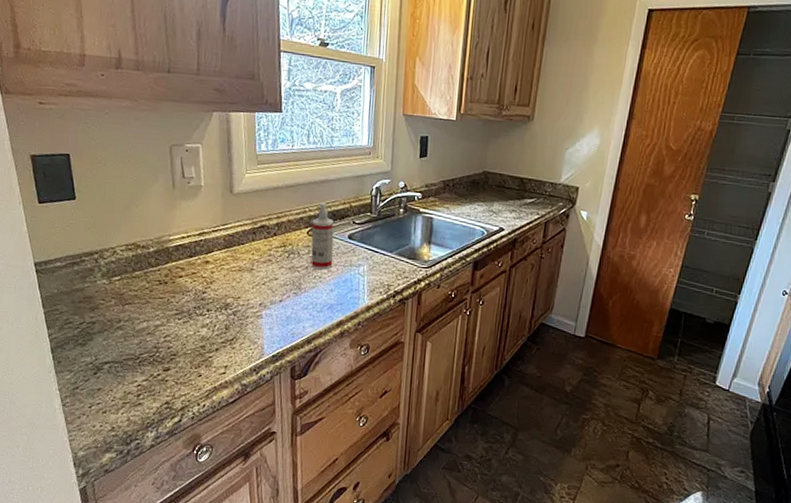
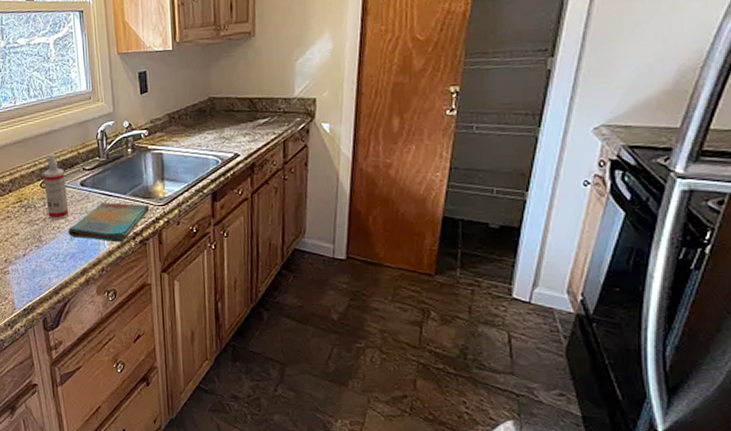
dish towel: none [329,257,414,299] -> present [68,202,150,243]

